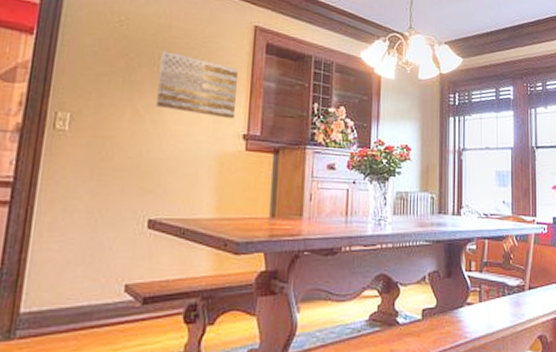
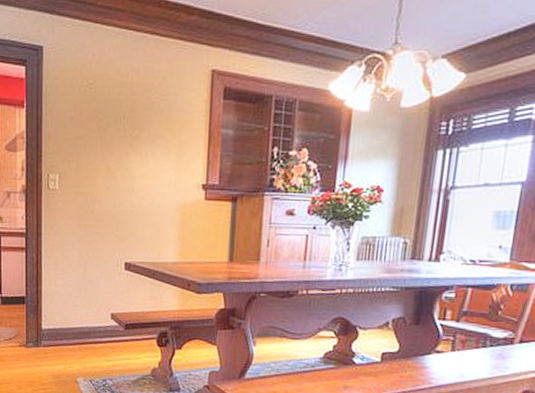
wall art: present [156,51,238,119] -> none [124,109,196,170]

